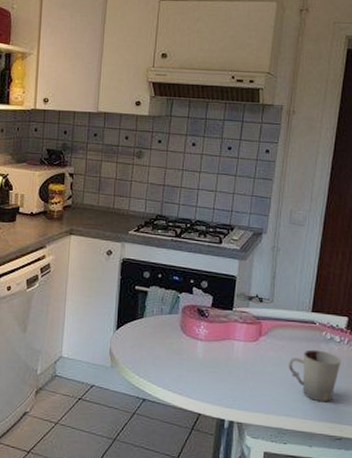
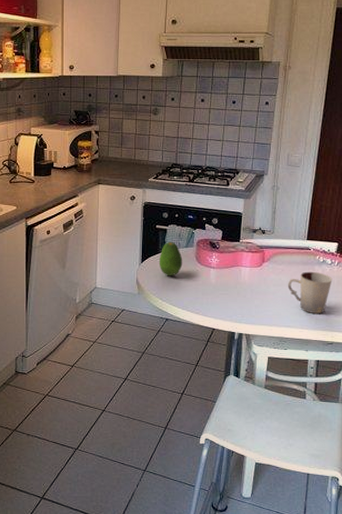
fruit: none [136,305,165,348] -> present [158,241,183,276]

